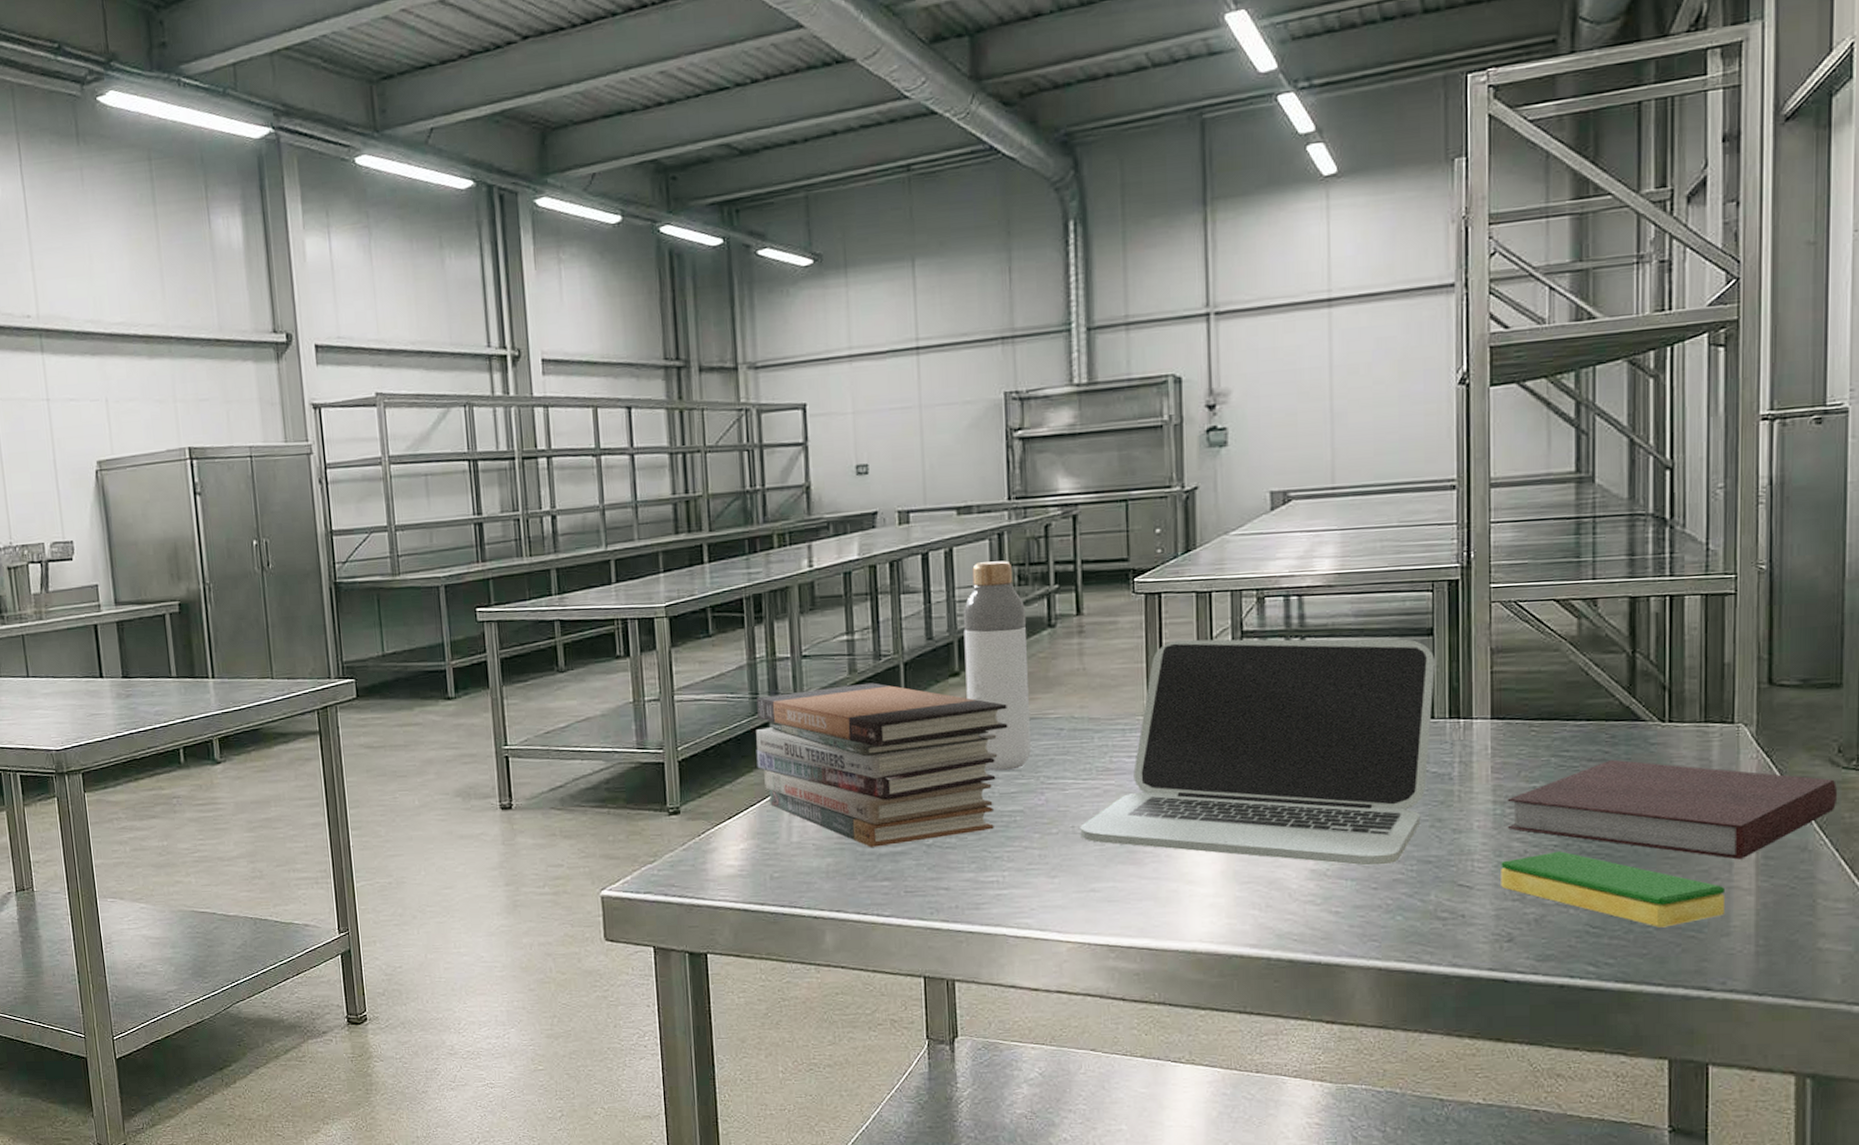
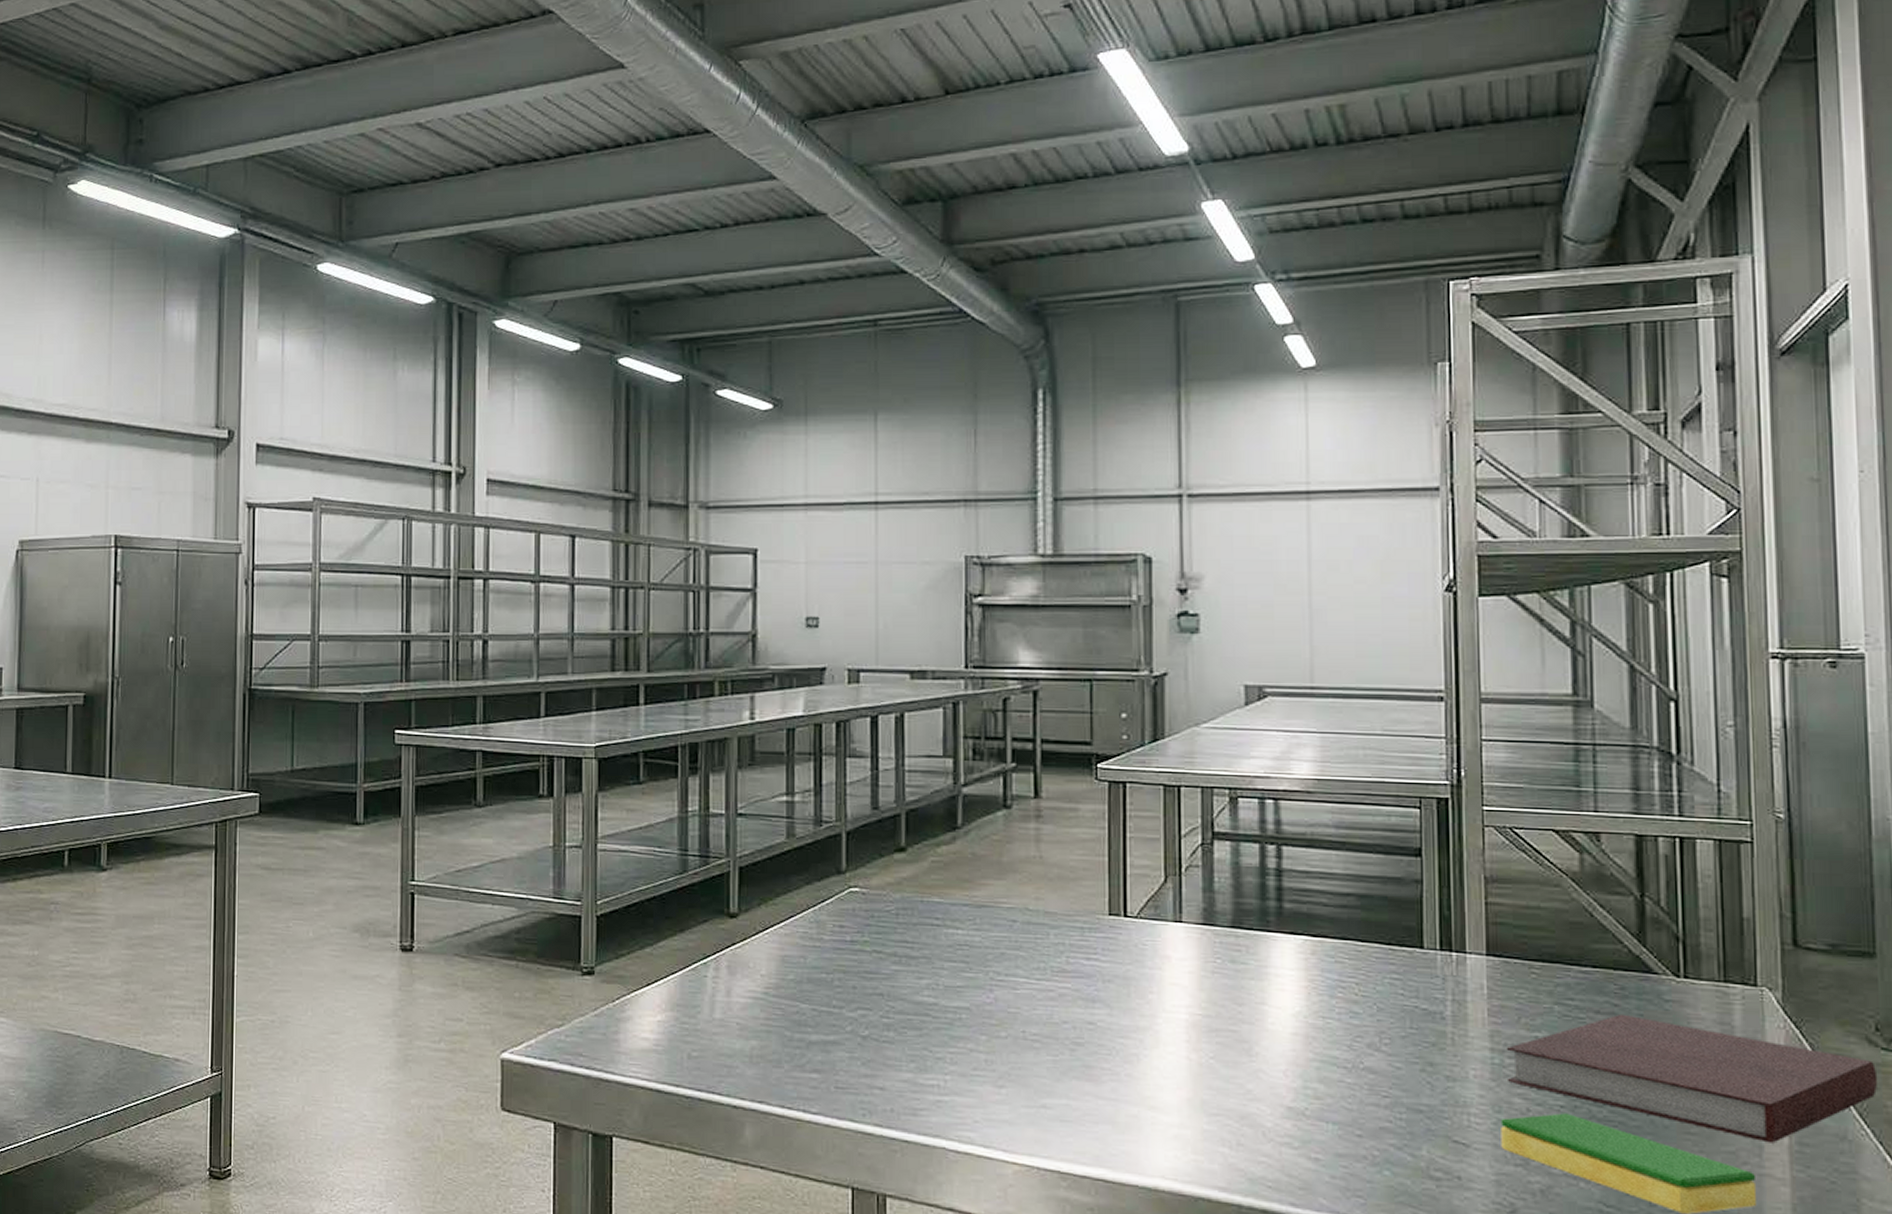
book stack: present [756,682,1008,847] -> none [681,850,956,1033]
bottle: present [963,560,1031,771] -> none [912,731,980,961]
laptop: present [1080,639,1435,866] -> none [1032,835,1424,1110]

